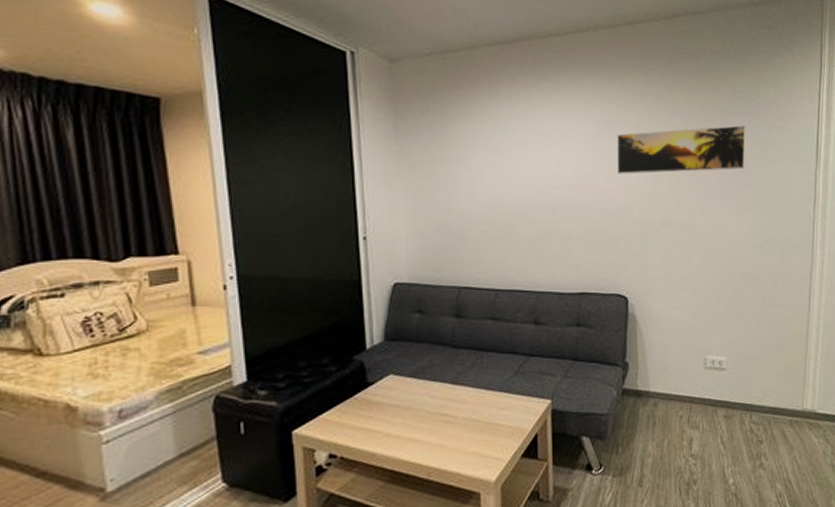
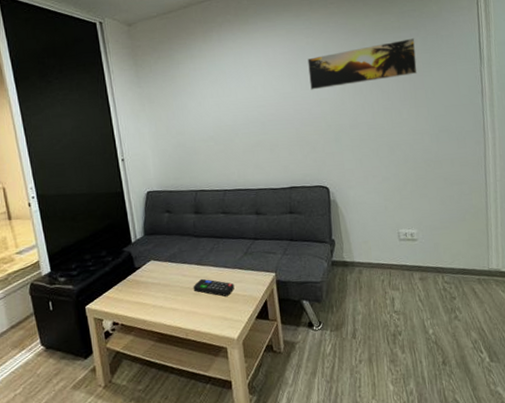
remote control: none [443,402,497,427] -> present [193,278,234,297]

